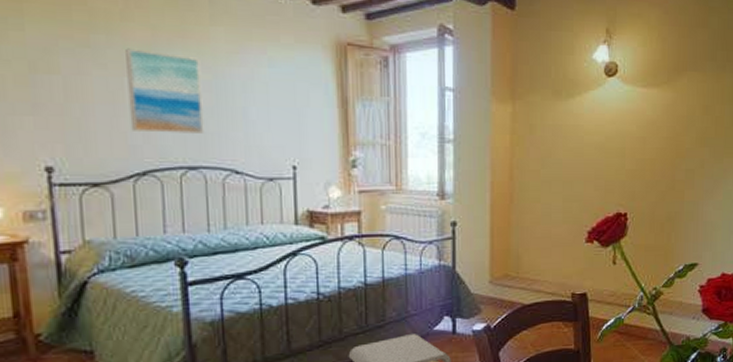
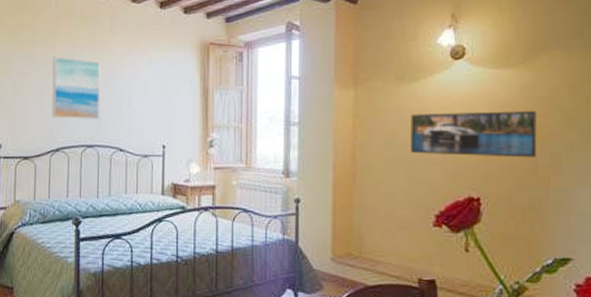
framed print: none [566,129,676,174] -> present [410,111,537,158]

